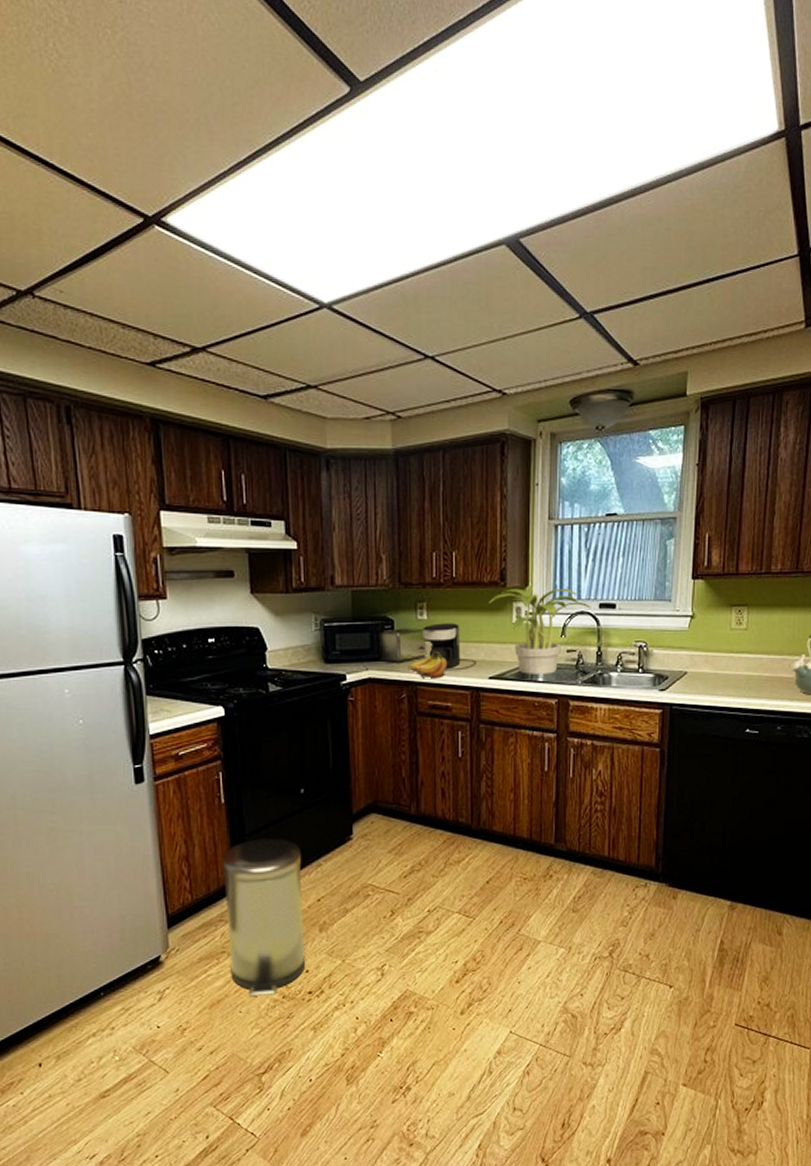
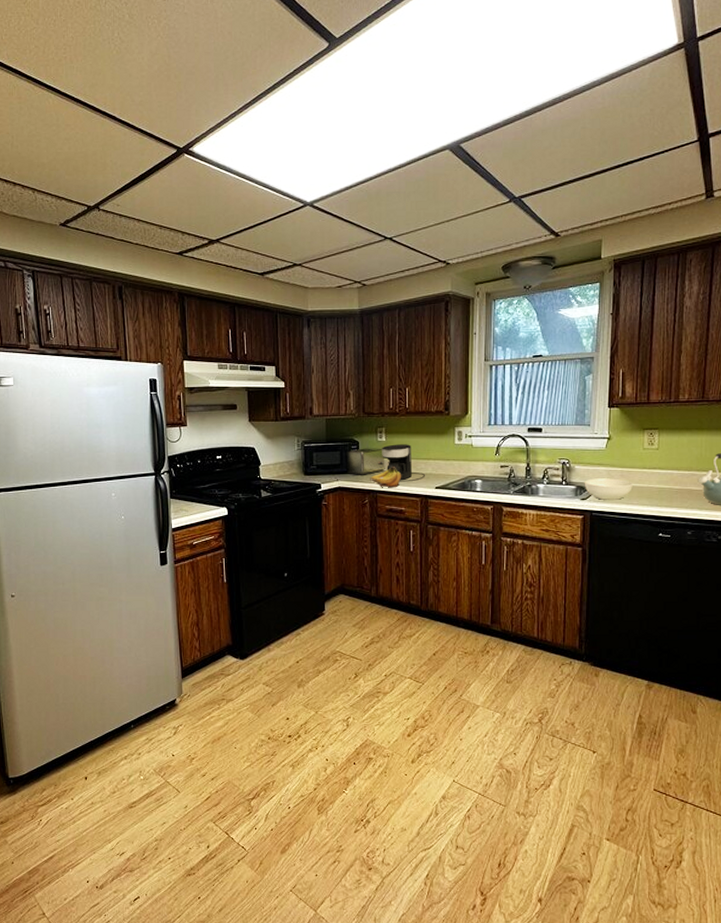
pedal bin: present [221,837,306,996] -> none [223,611,287,736]
potted plant: present [489,588,591,674] -> none [435,416,521,485]
bowl: none [663,664,719,692] -> present [584,478,634,501]

